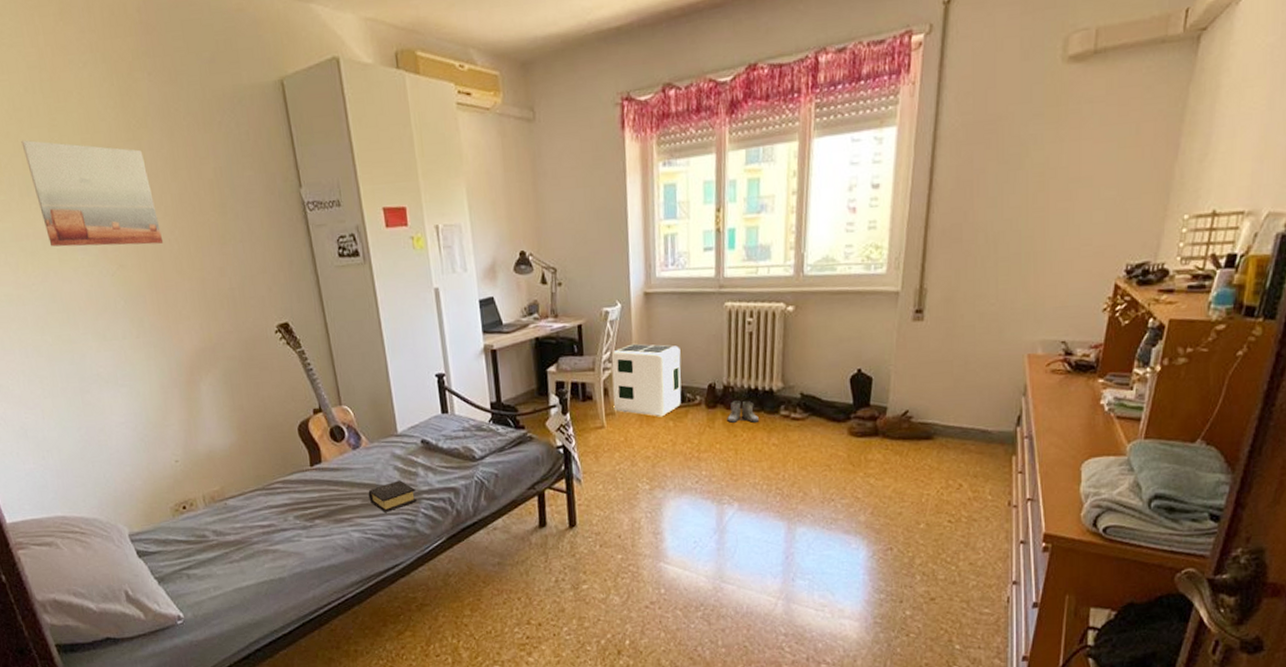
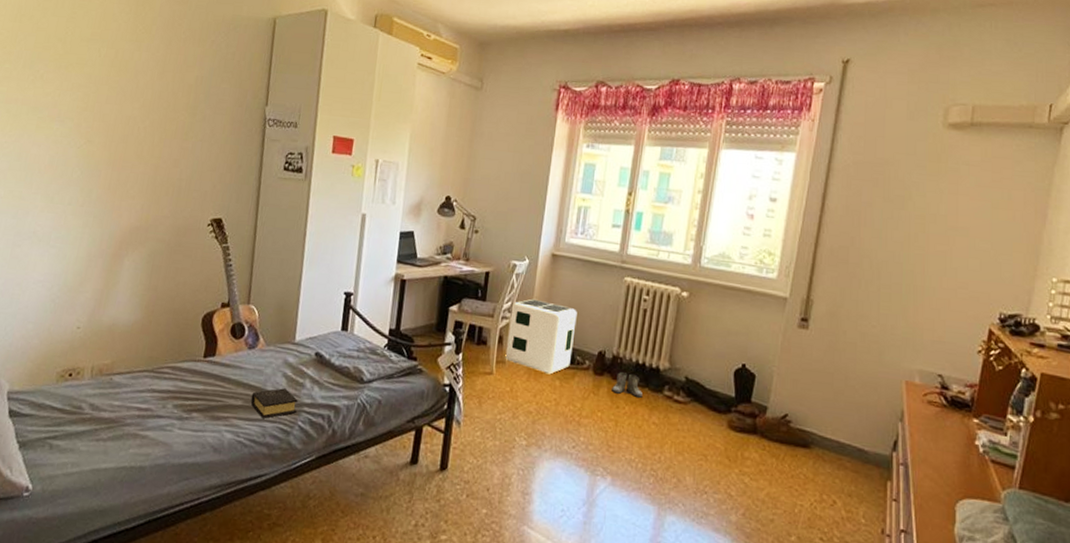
wall art: present [21,140,164,247] -> none [33,24,140,129]

